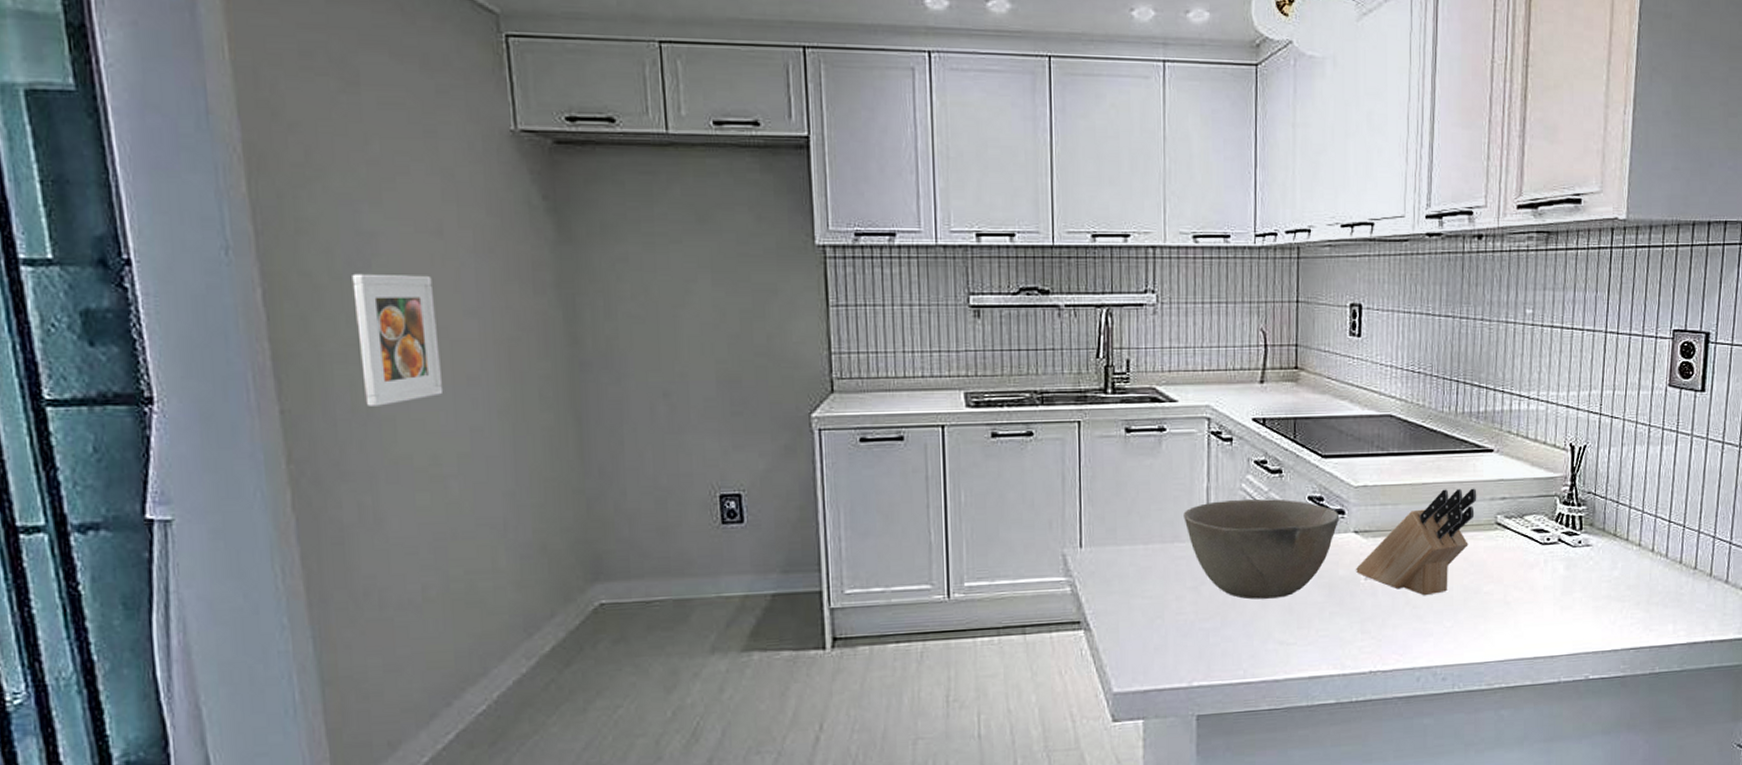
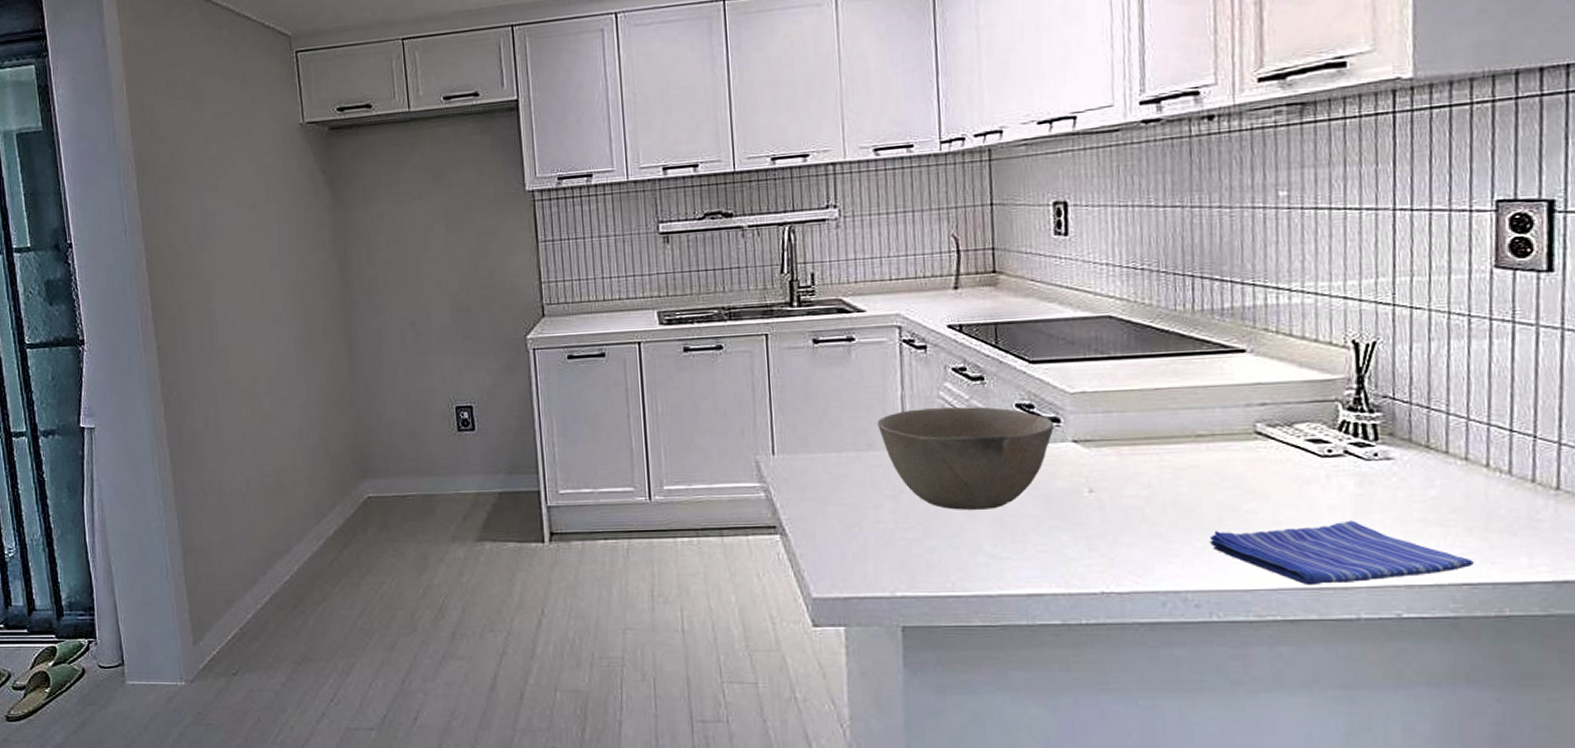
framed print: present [352,273,444,406] -> none [200,240,259,342]
knife block: present [1356,488,1477,596] -> none [1078,393,1228,512]
dish towel: none [1456,598,1639,656] -> present [1209,520,1474,586]

